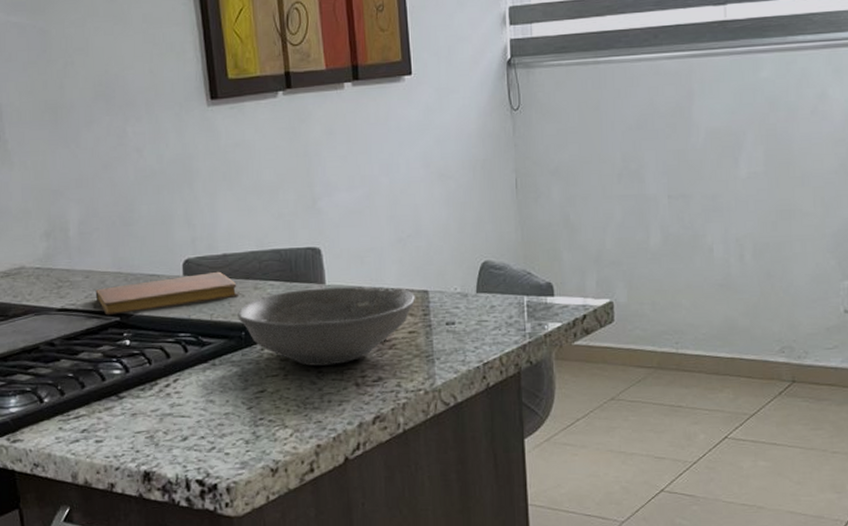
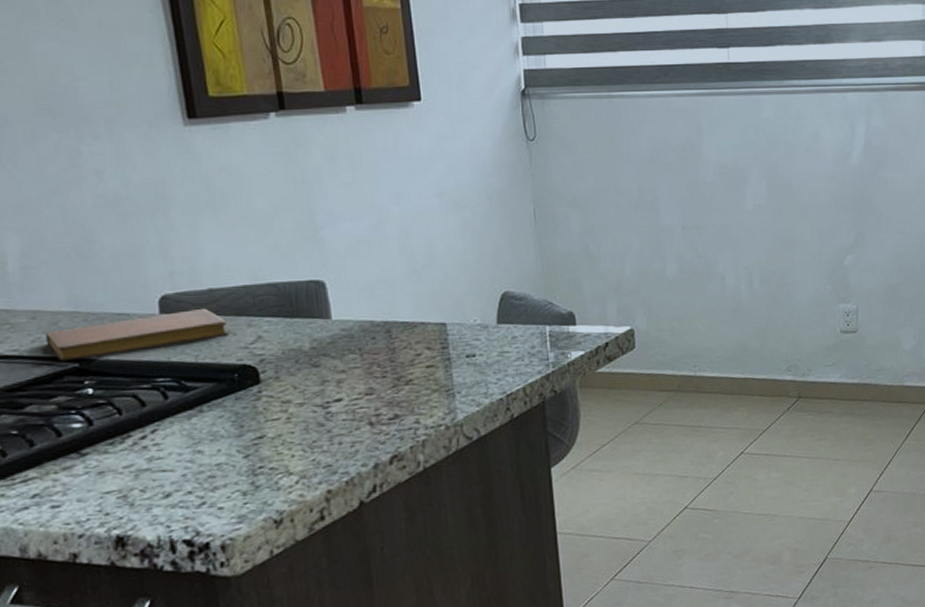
bowl: present [238,287,415,366] -> none [229,320,432,407]

